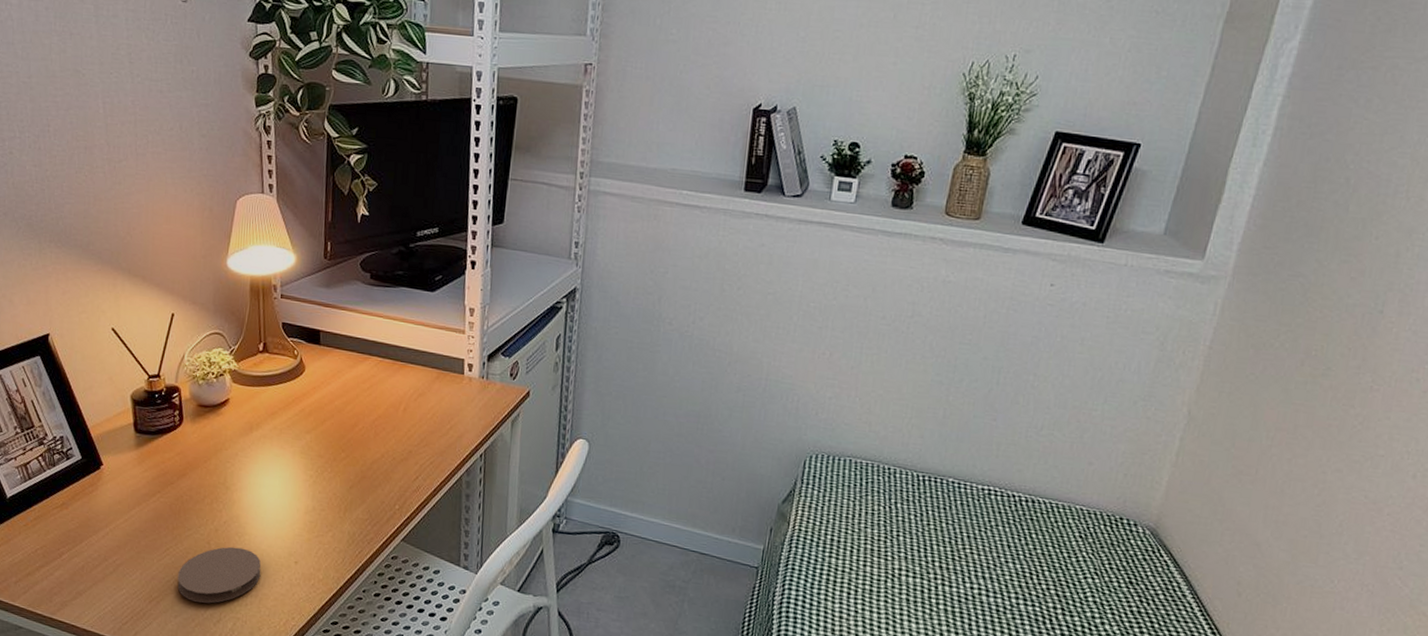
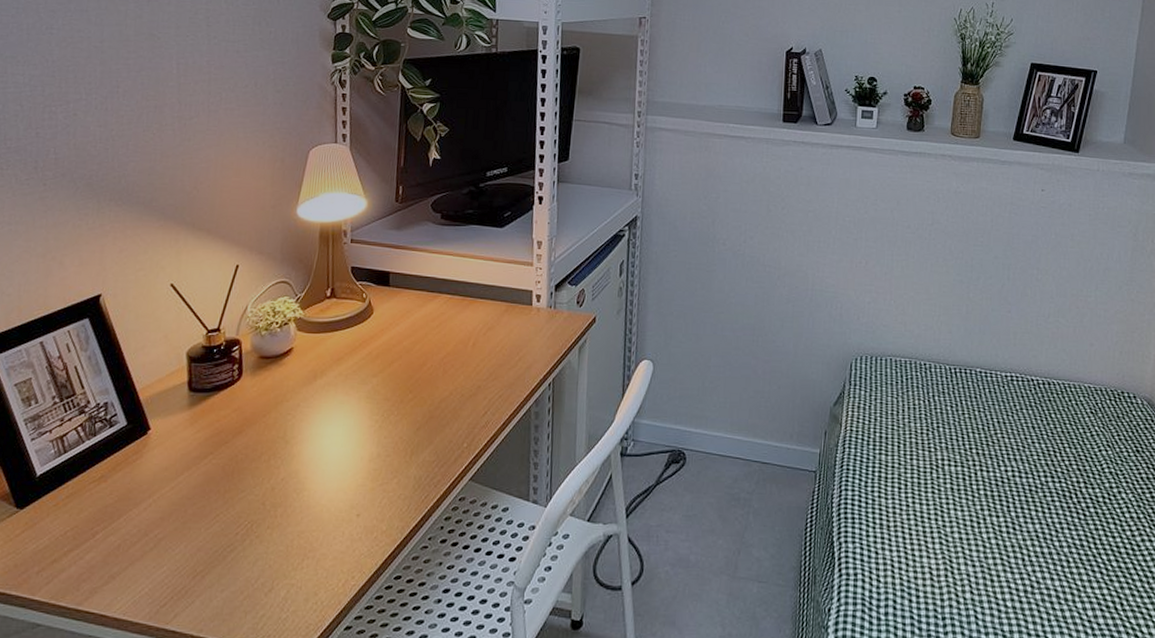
coaster: present [177,546,261,604] -> none [226,505,320,571]

